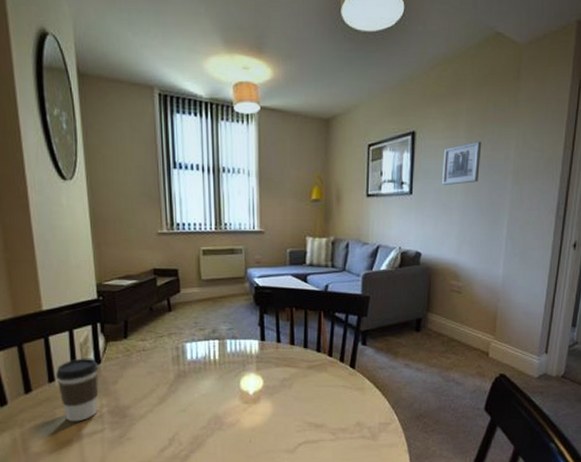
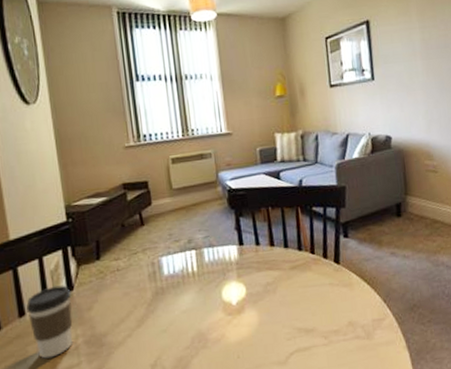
wall art: present [442,141,482,185] -> none [399,23,437,68]

